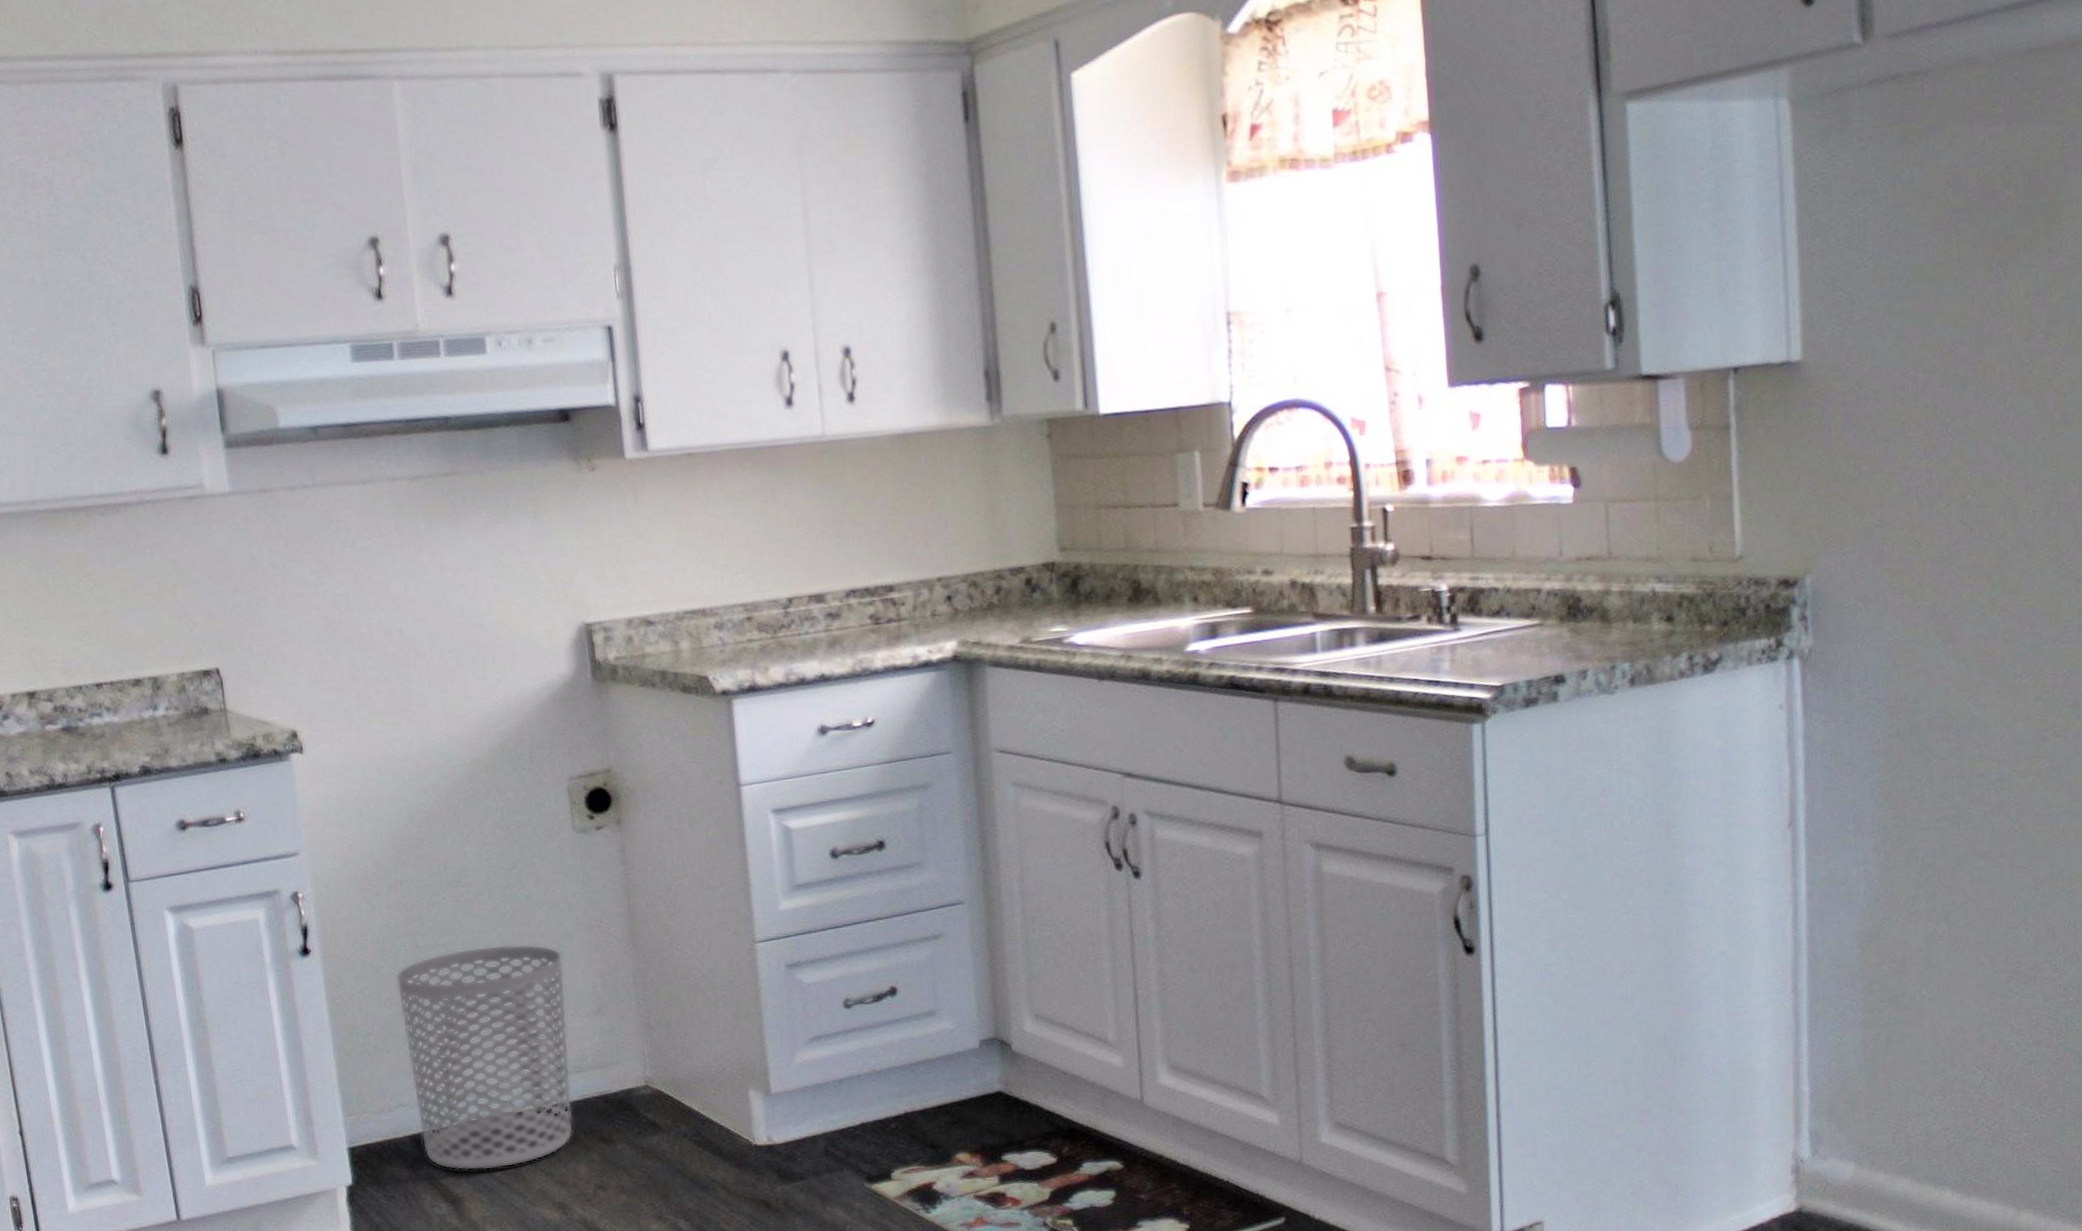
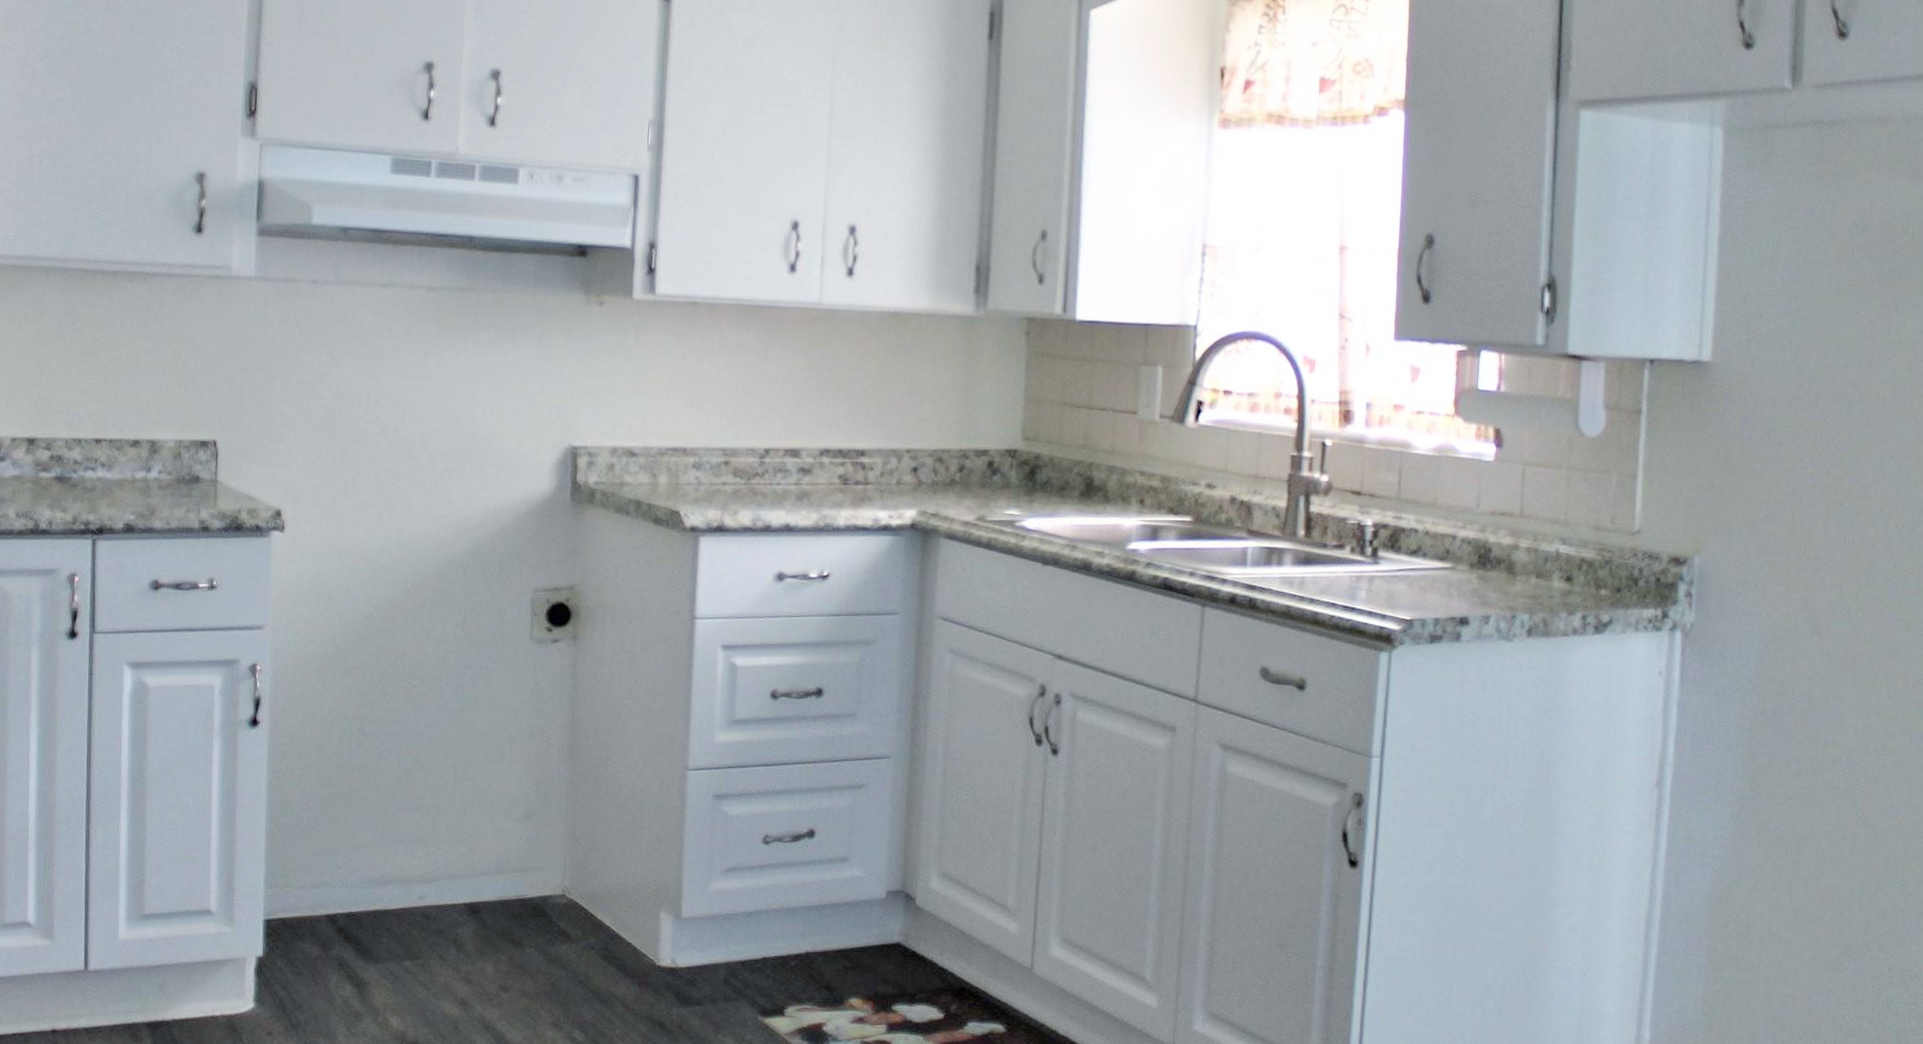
waste bin: present [396,944,574,1171] -> none [337,740,501,958]

